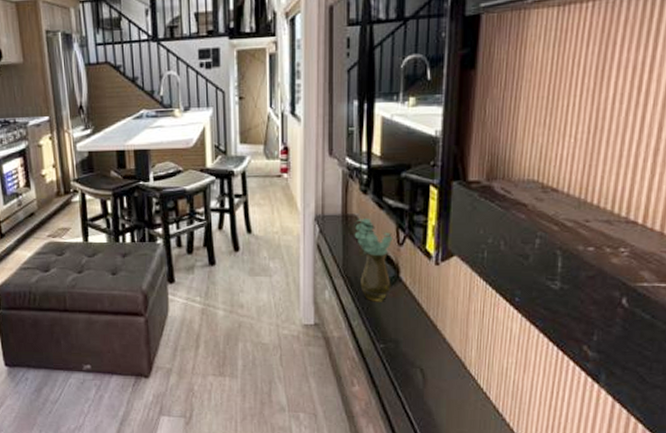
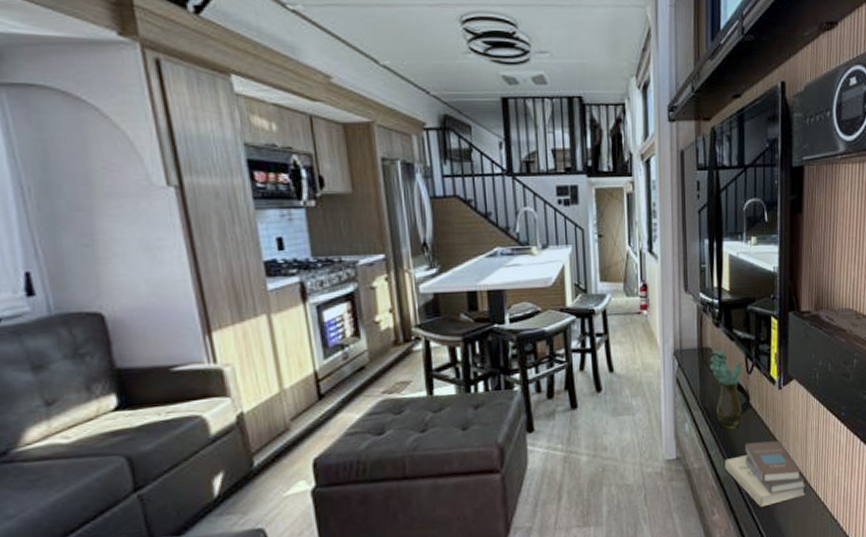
books: none [368,318,464,387] -> present [725,440,806,508]

